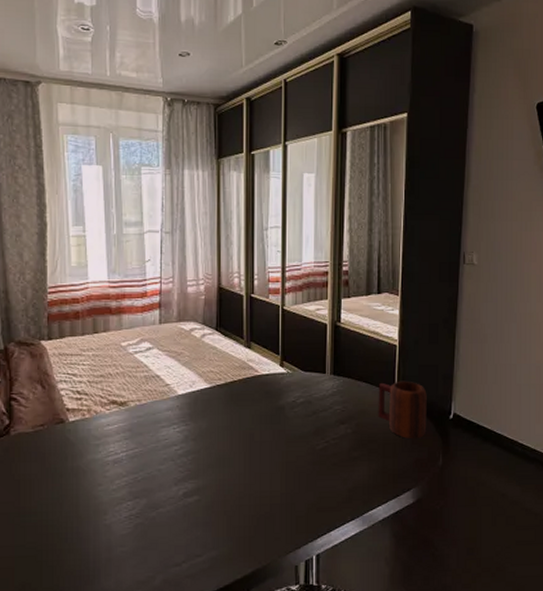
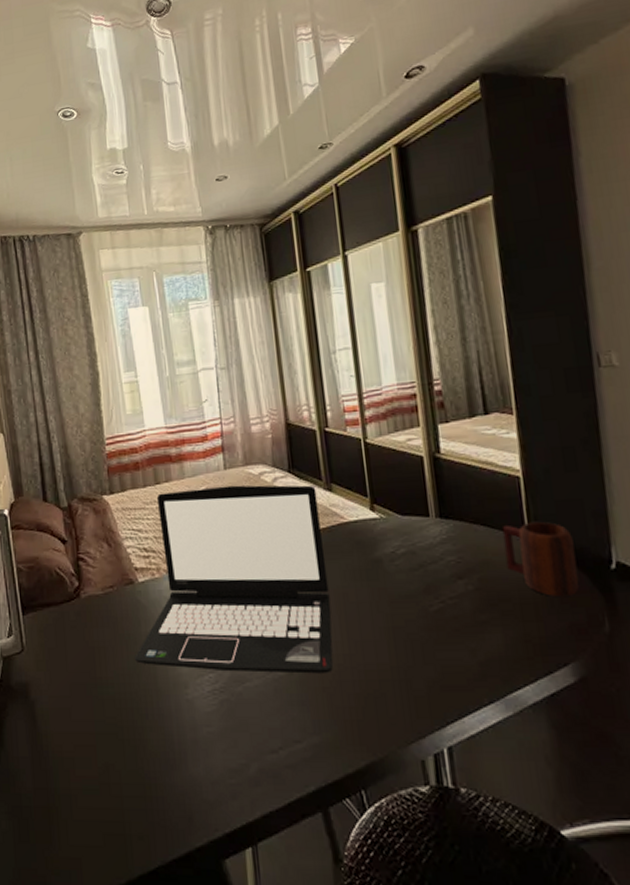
laptop: none [60,338,239,500] -> present [135,485,333,674]

